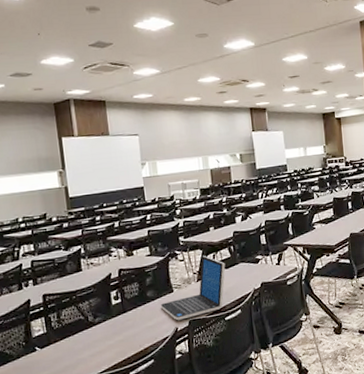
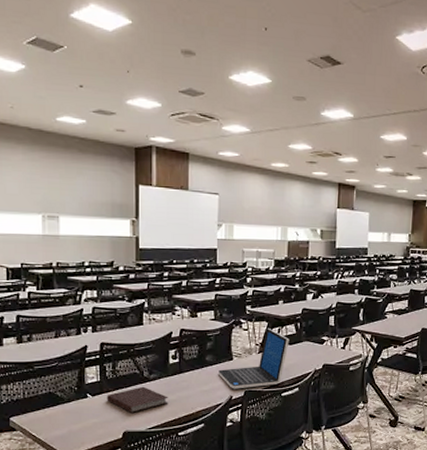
notebook: none [55,331,116,360] -> present [106,386,168,413]

